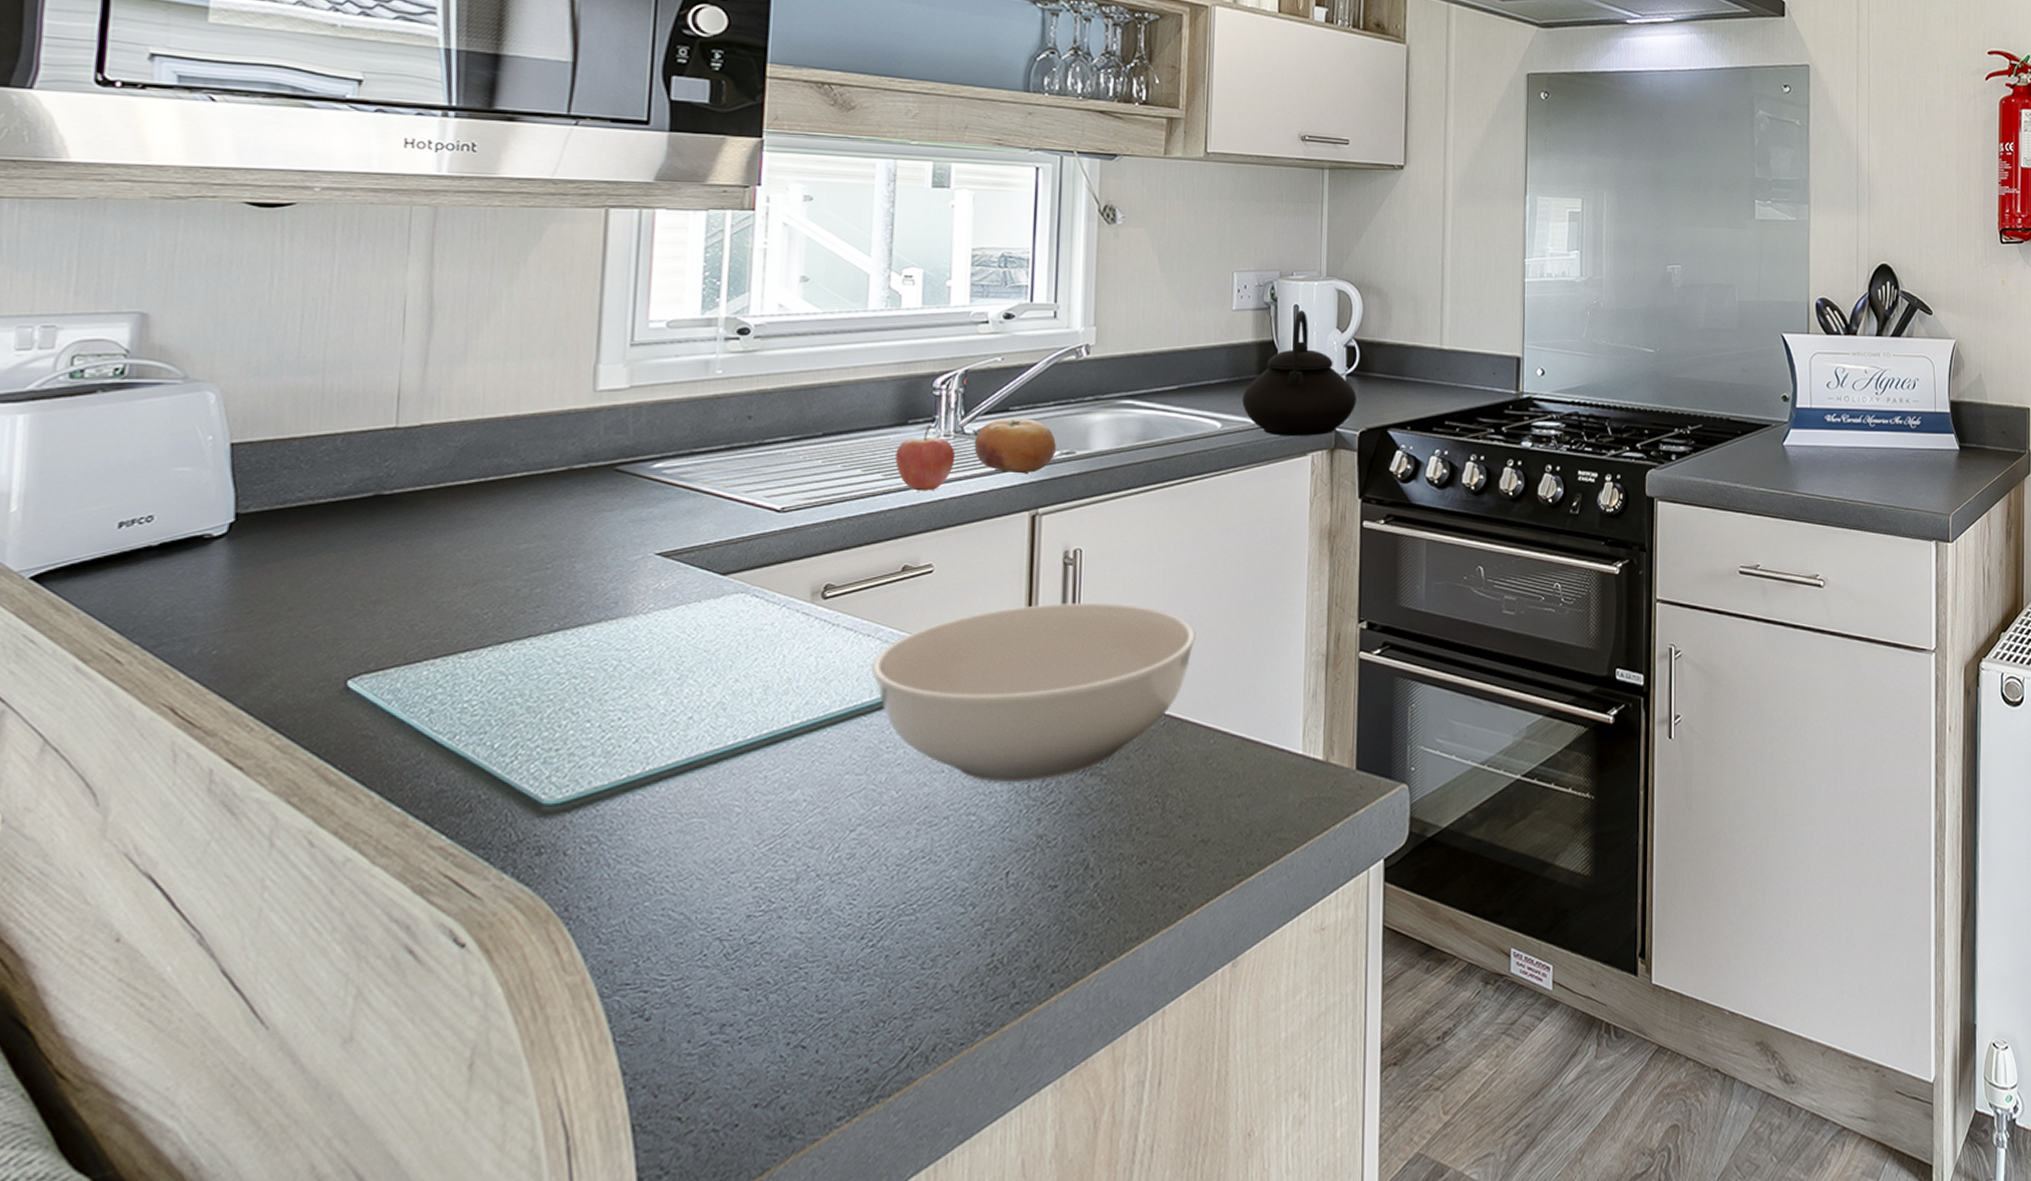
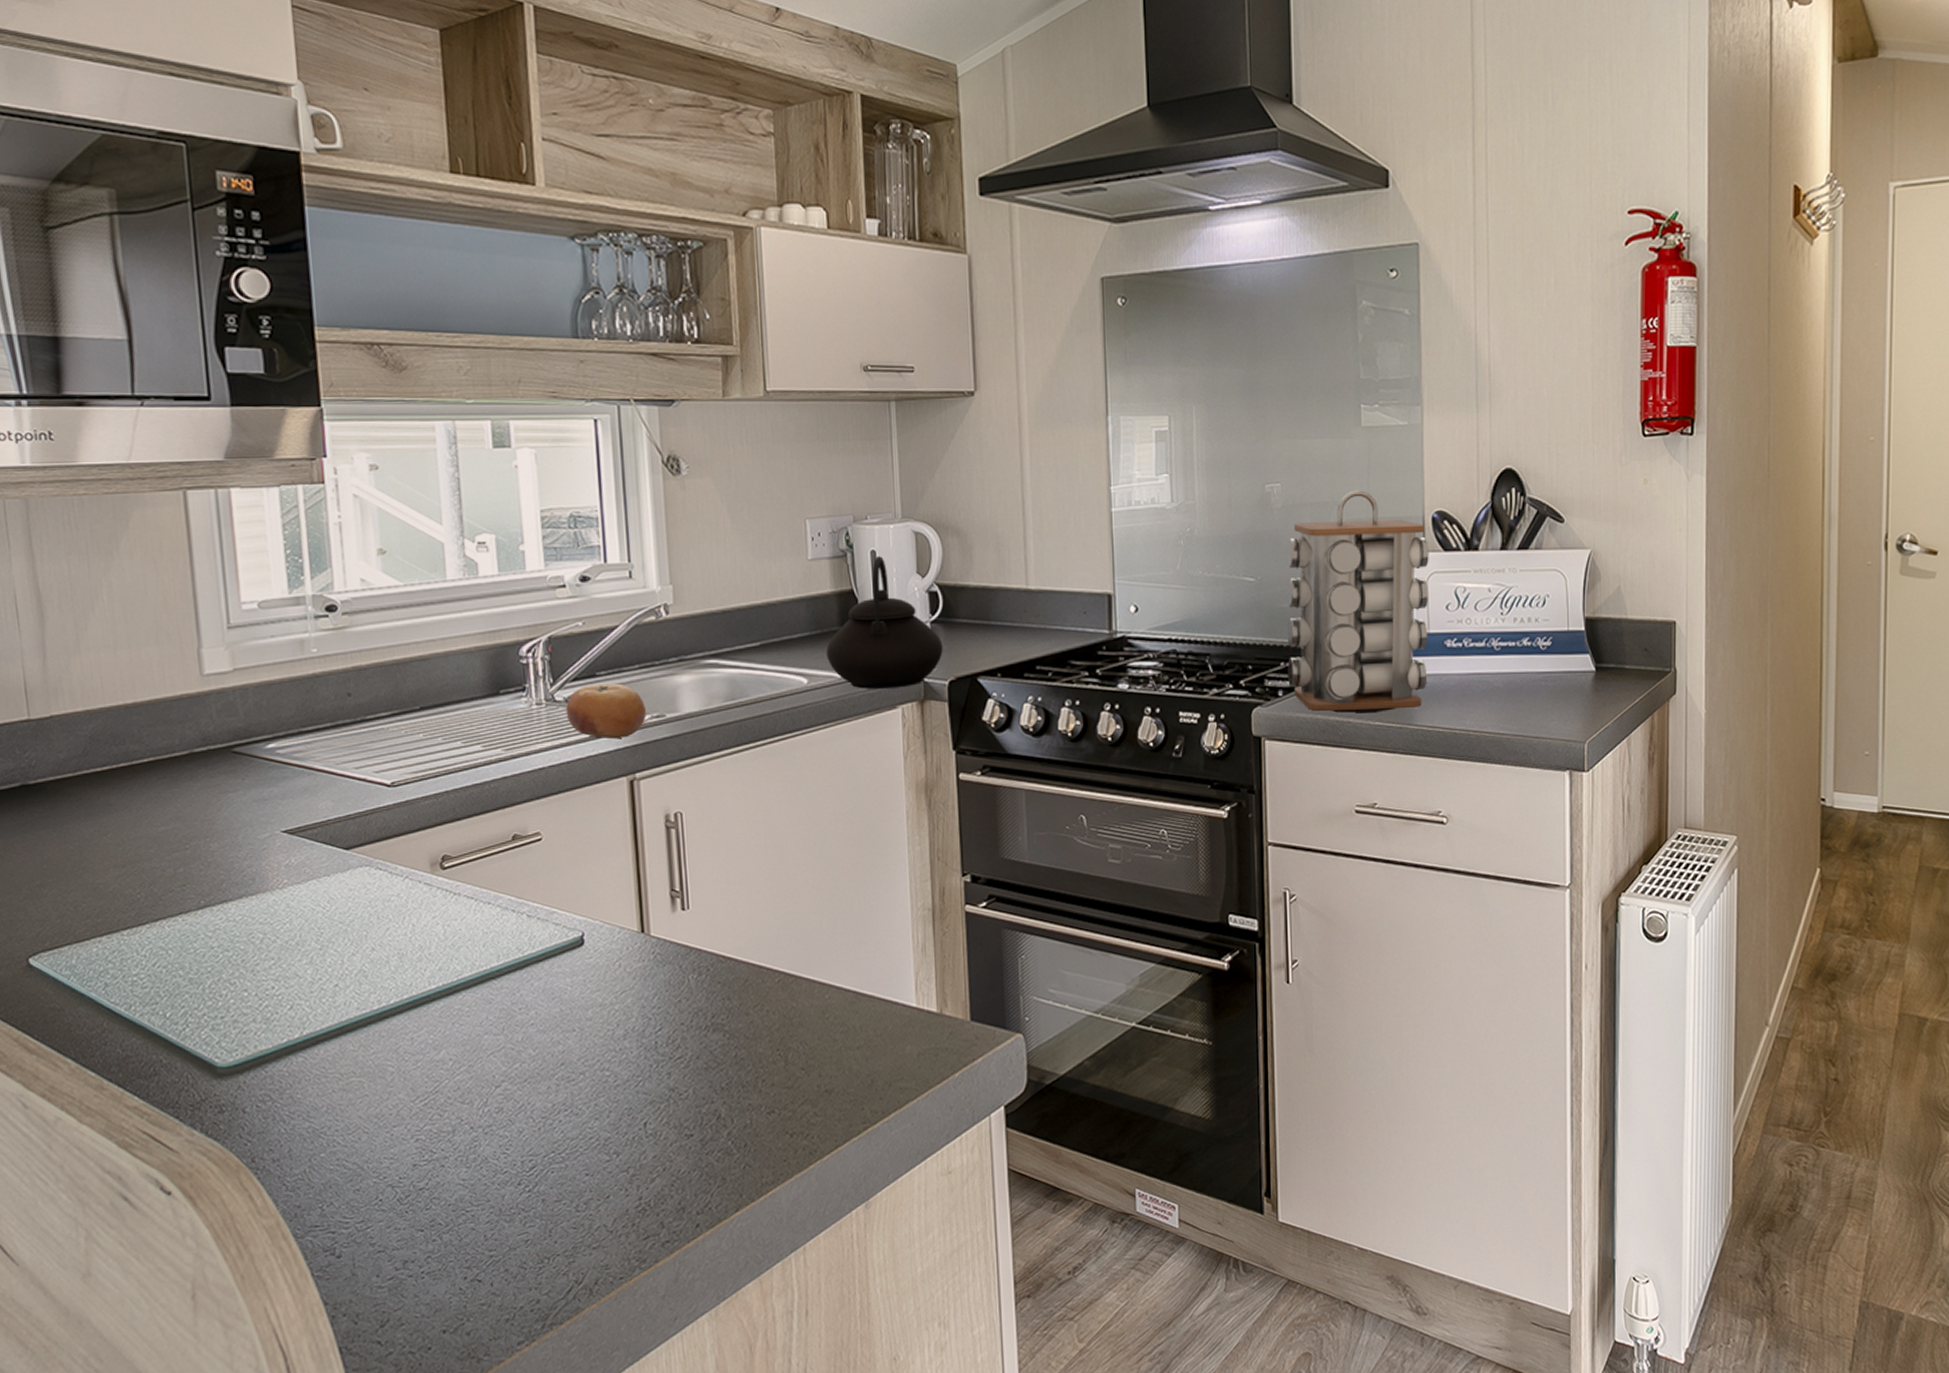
bowl: present [871,602,1196,782] -> none [495,864,802,1039]
fruit: present [895,424,956,491] -> none [492,693,550,761]
spice rack: none [1681,275,1813,479] -> present [1287,490,1429,713]

